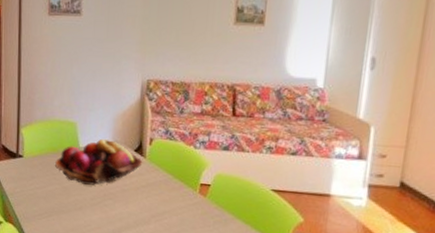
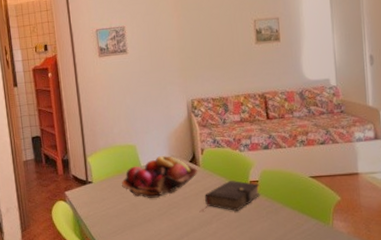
book: none [137,179,211,215] -> present [199,181,260,213]

